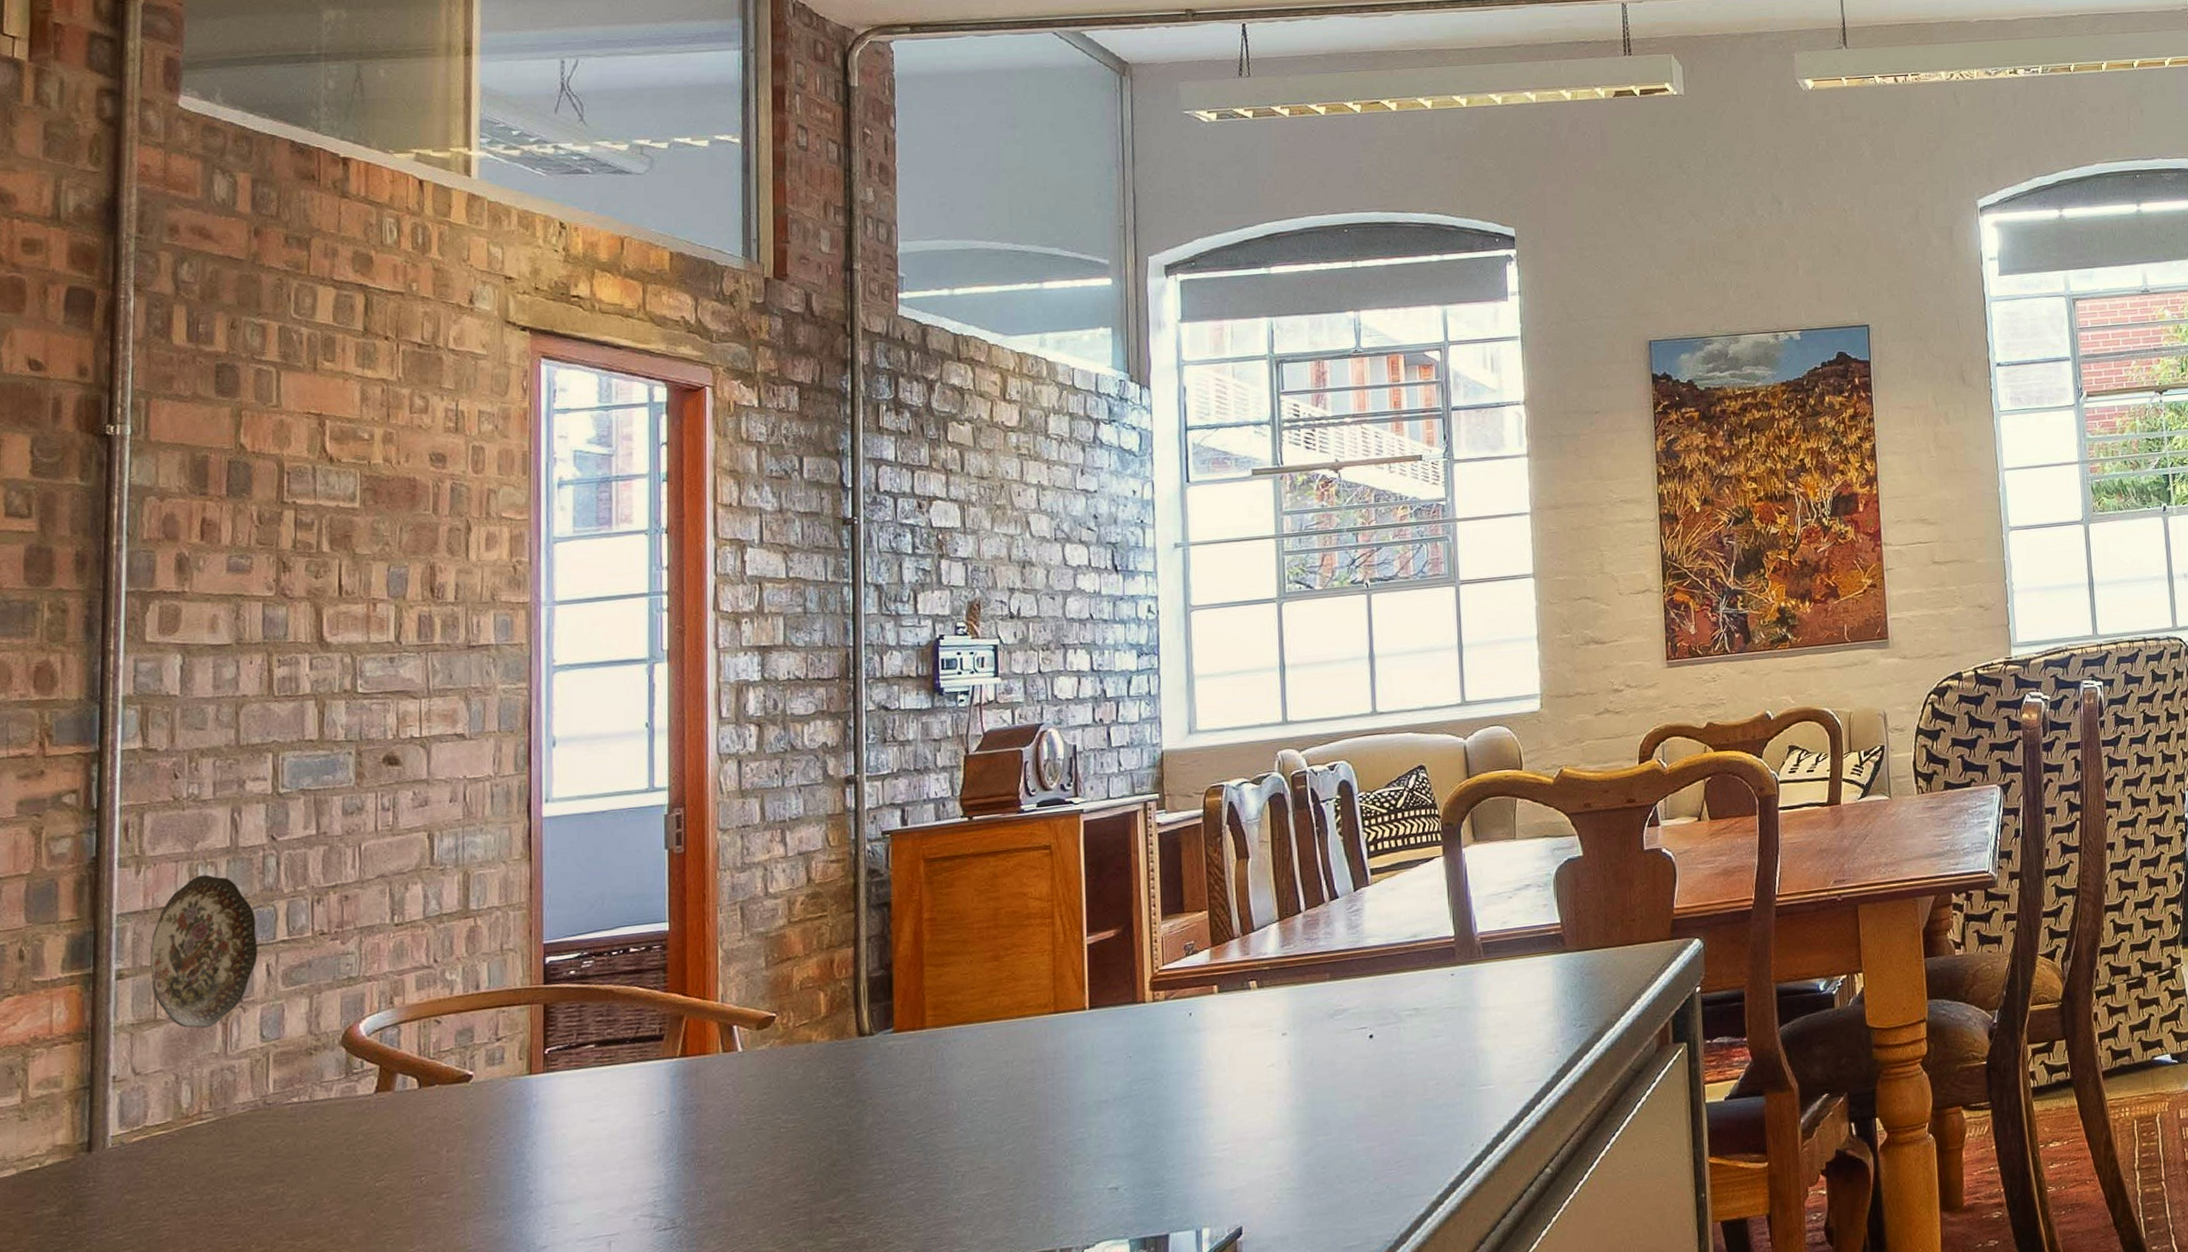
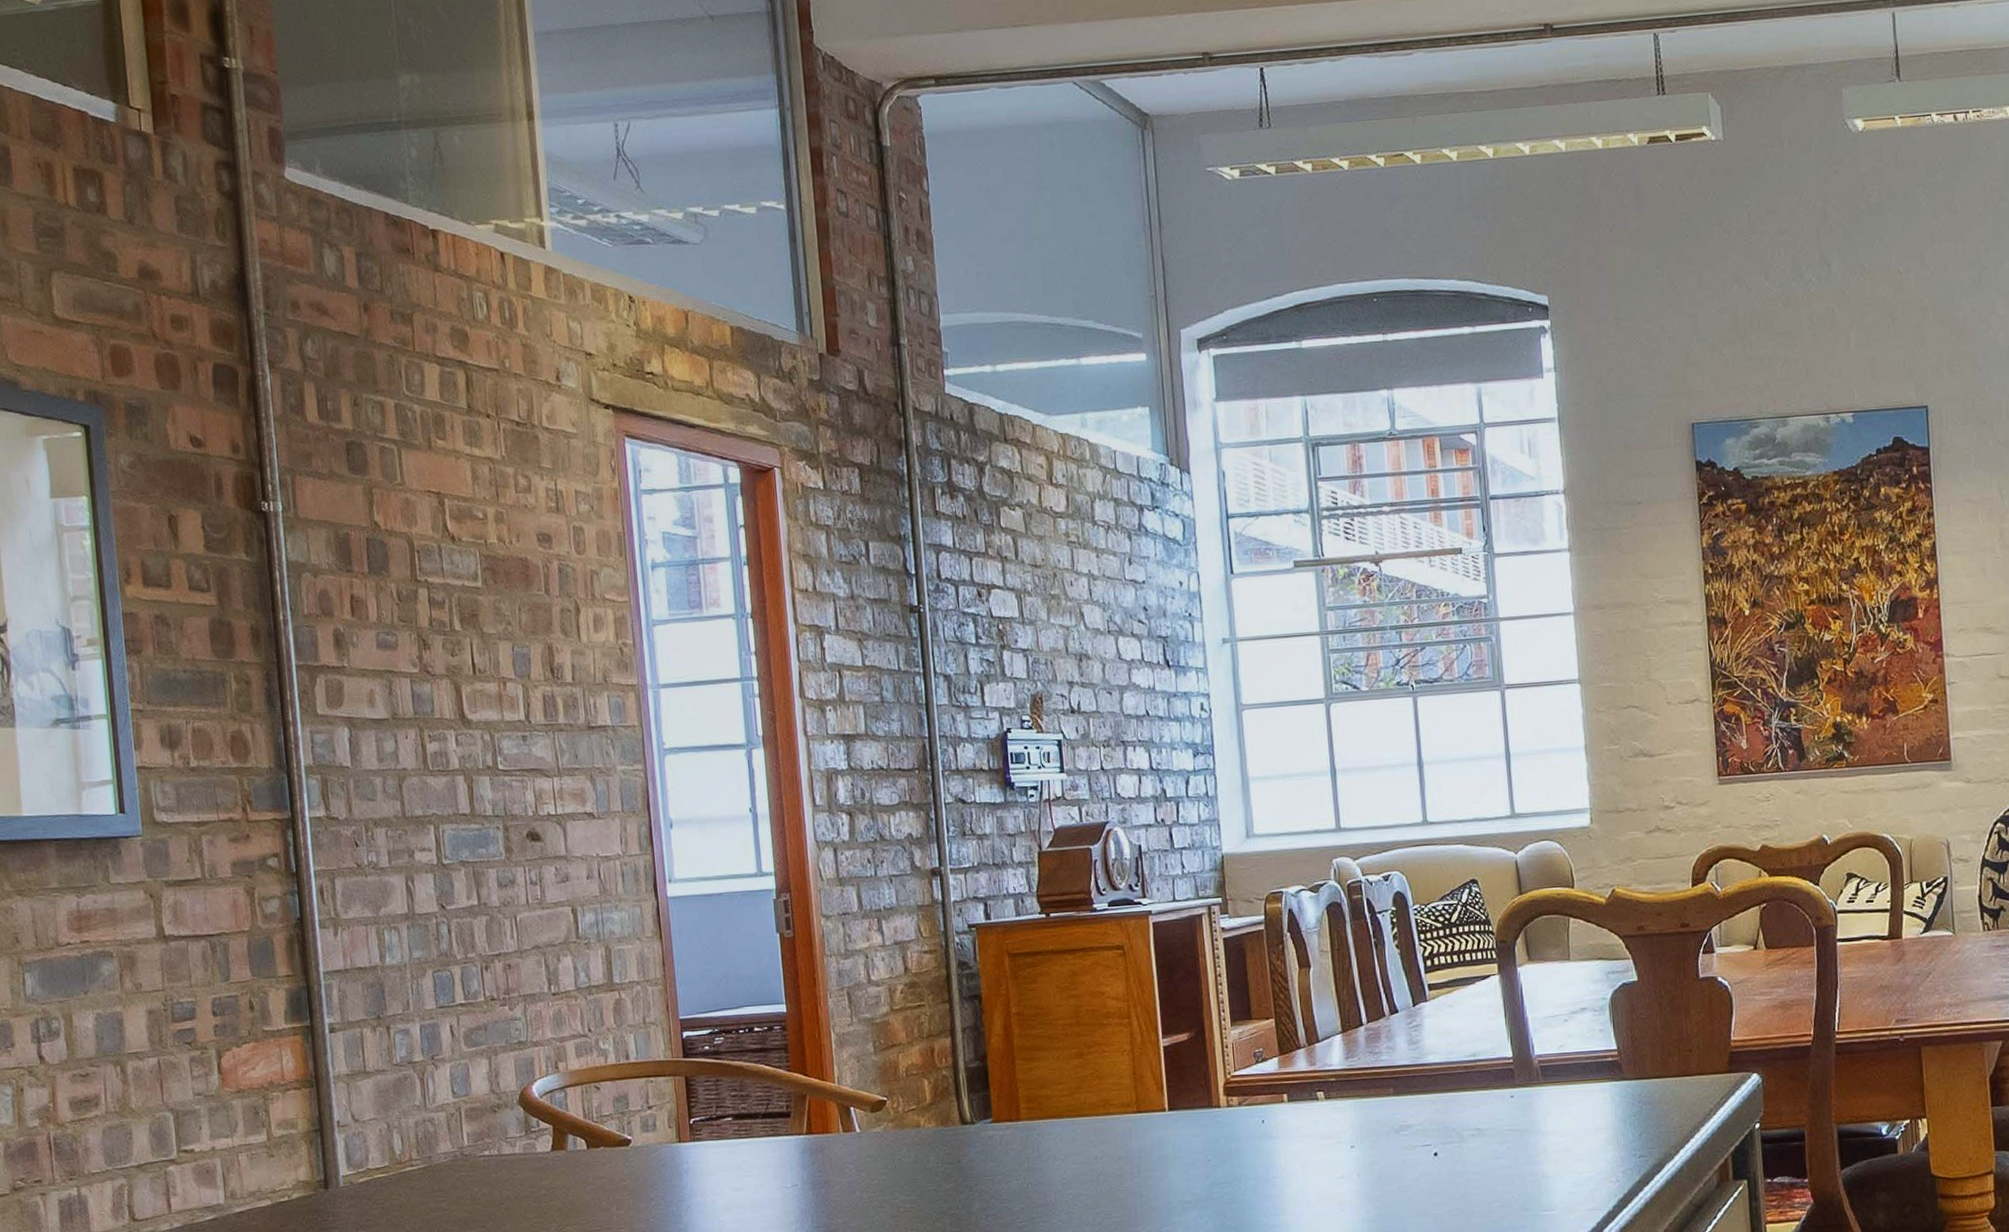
decorative plate: present [150,874,258,1029] -> none [354,938,442,1082]

